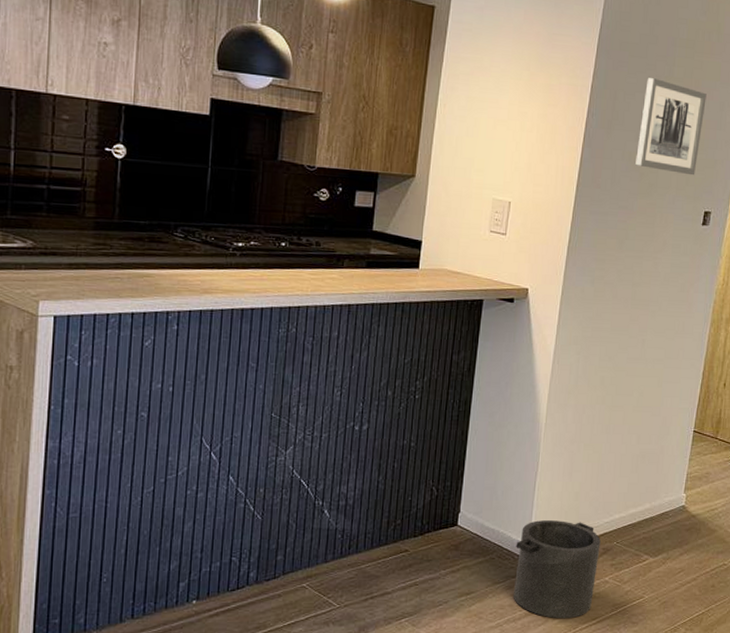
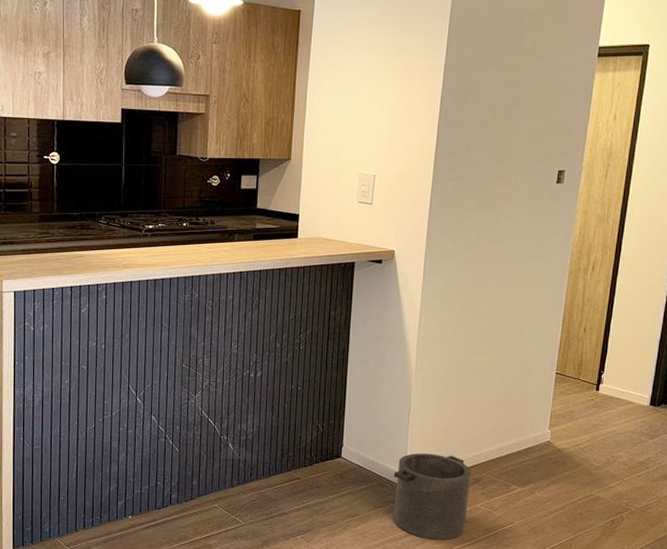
wall art: present [635,78,707,176] -> none [489,52,556,138]

